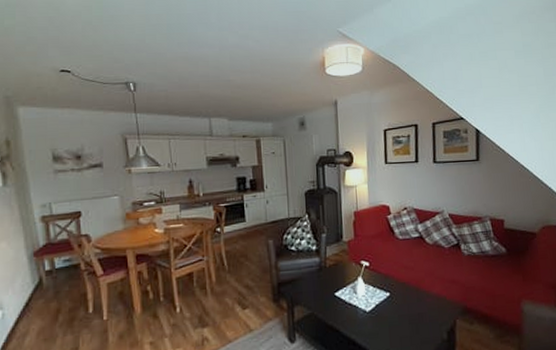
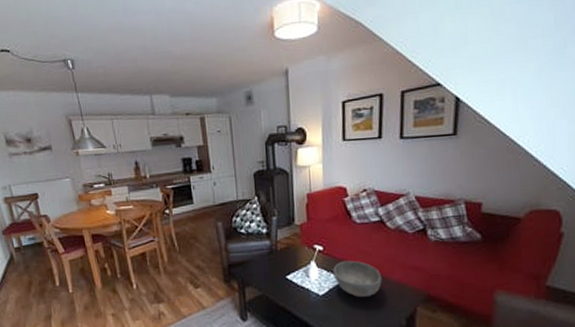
bowl: none [379,275,424,313] -> present [333,260,382,298]

